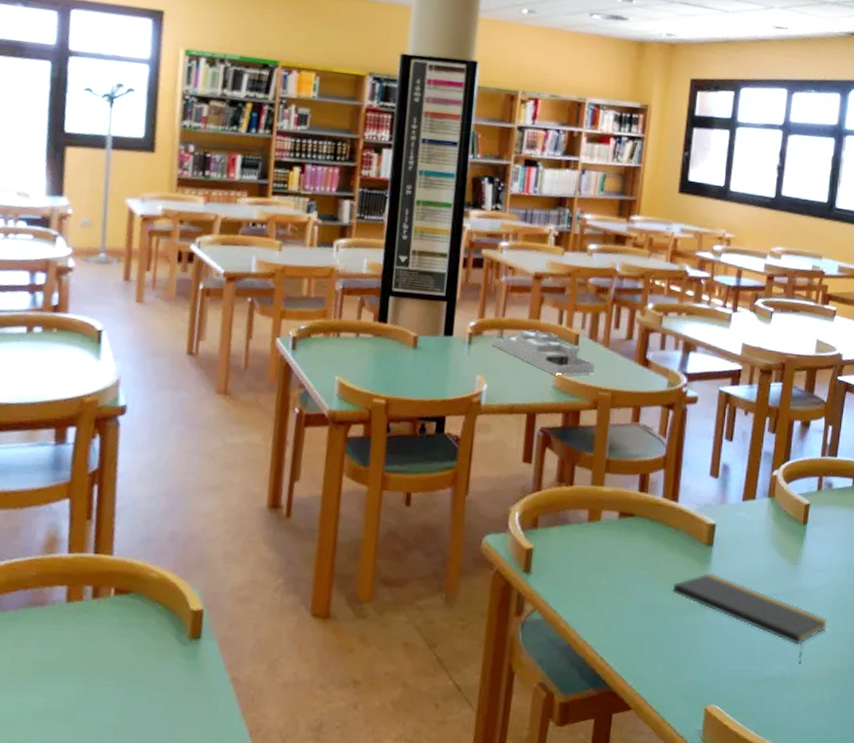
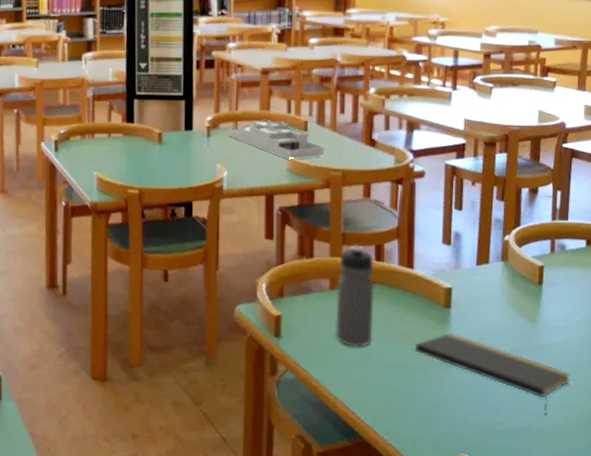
water bottle: none [589,474,637,587] -> present [334,246,375,348]

